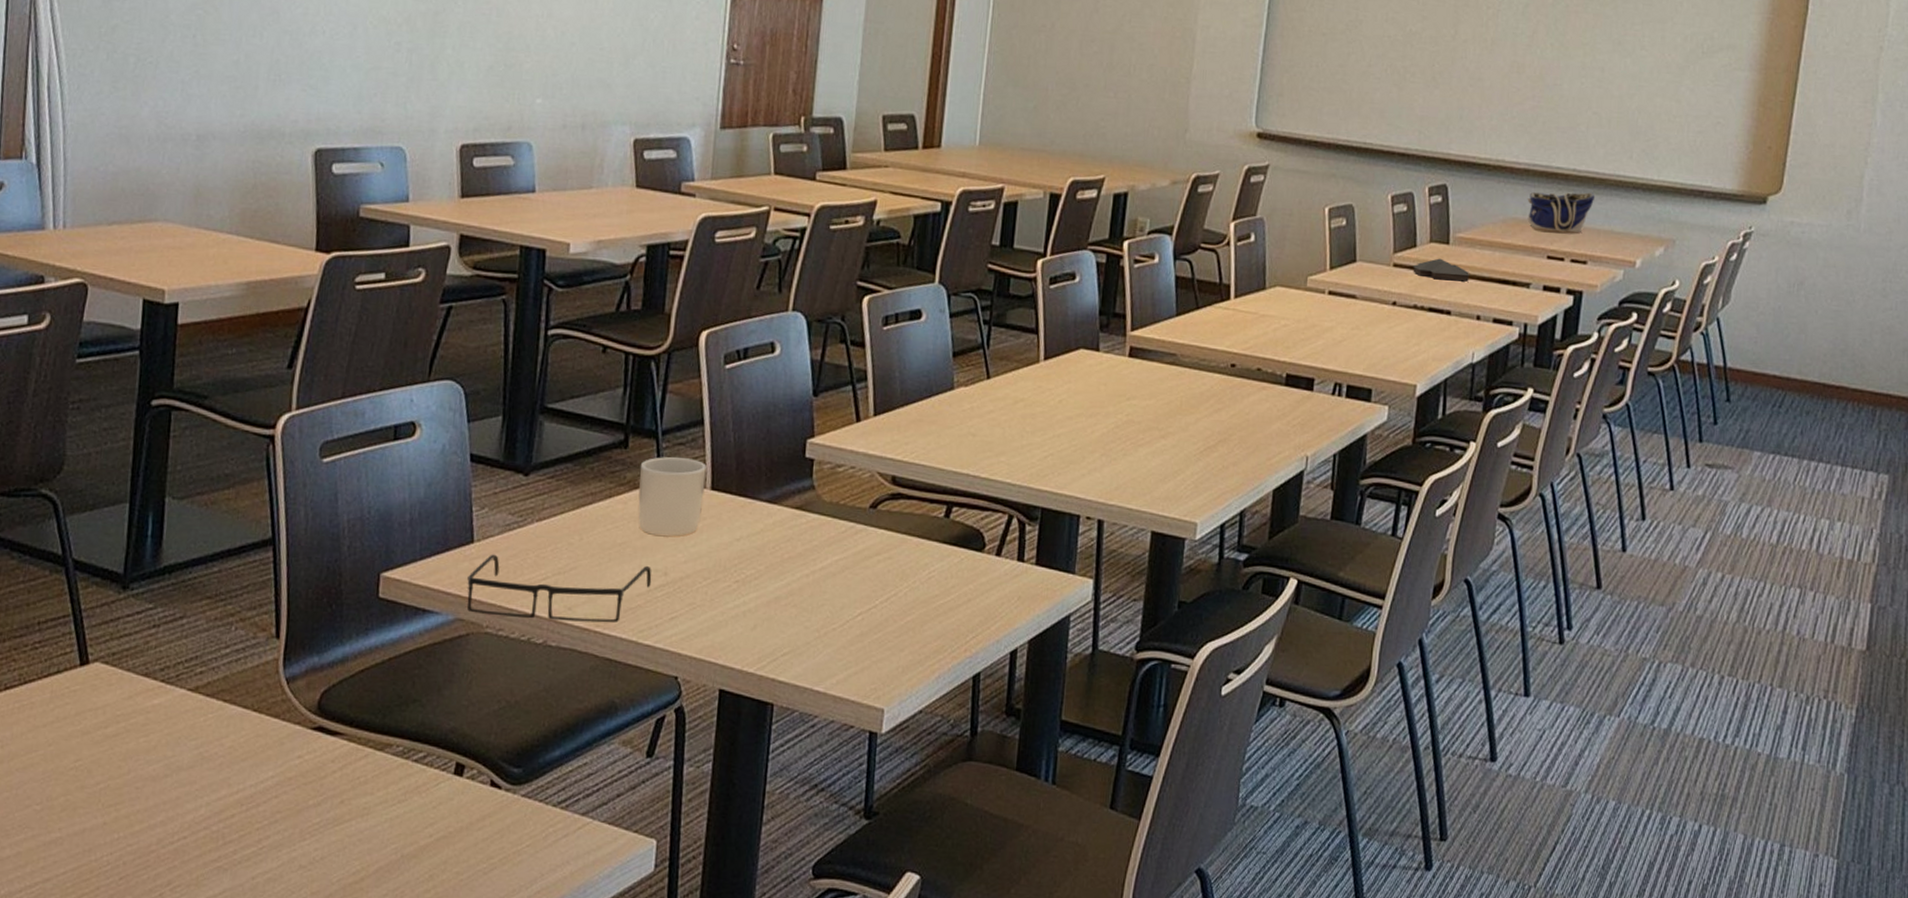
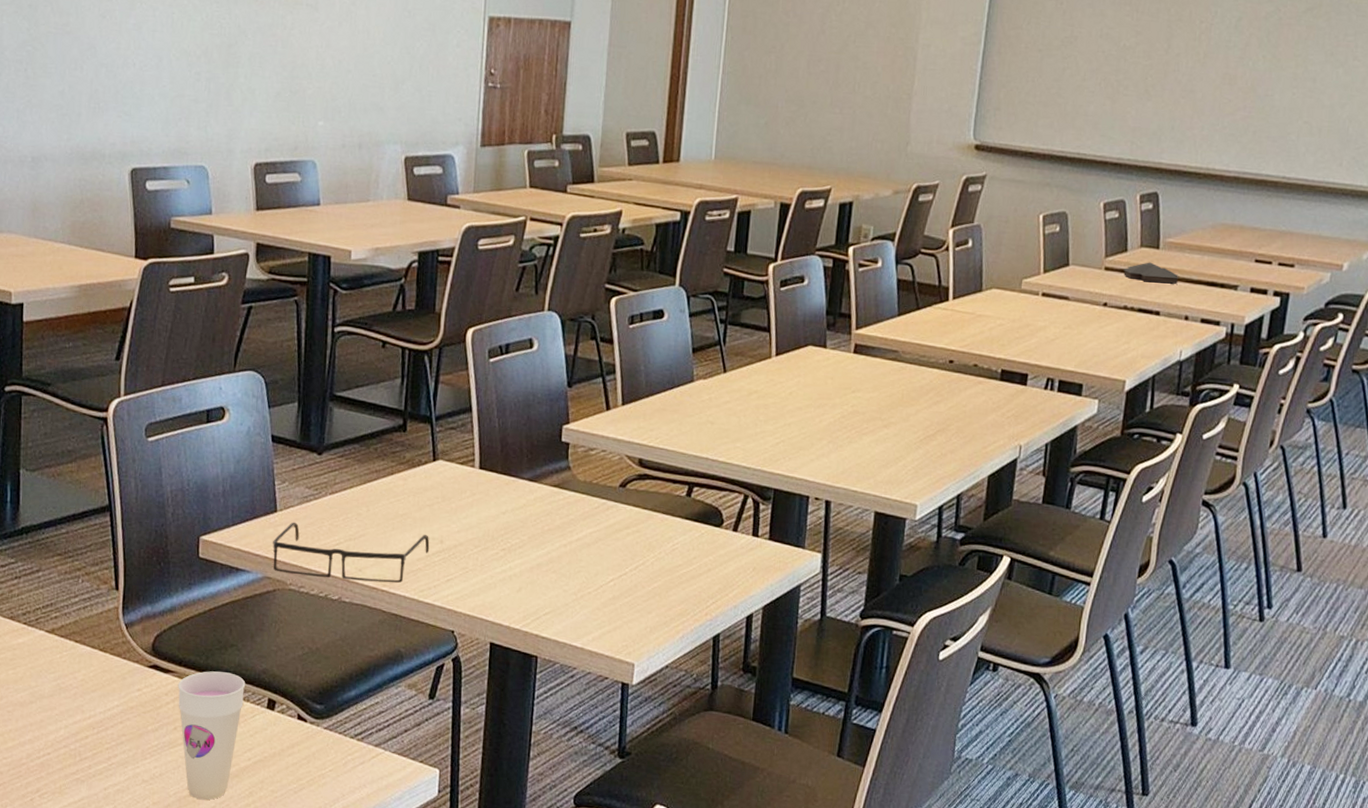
cup: none [346,732,430,887] -> present [178,671,246,800]
mug: present [637,456,708,537] -> none [416,439,476,510]
tote bag: present [1527,192,1595,235] -> none [1236,199,1304,239]

